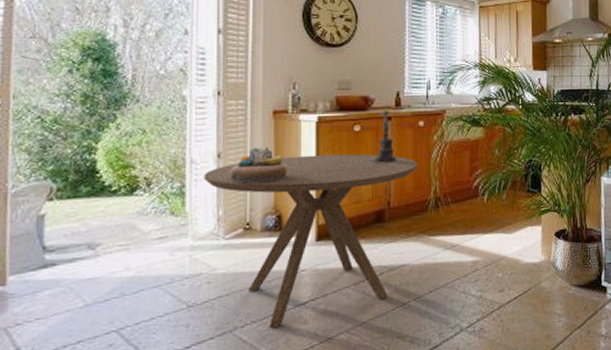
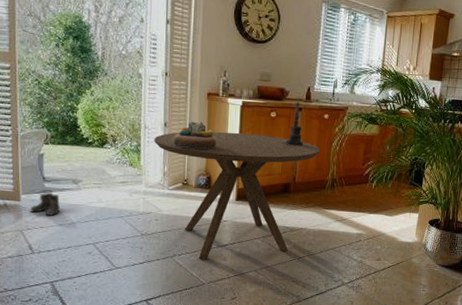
boots: none [21,266,72,301] -> present [30,192,63,216]

